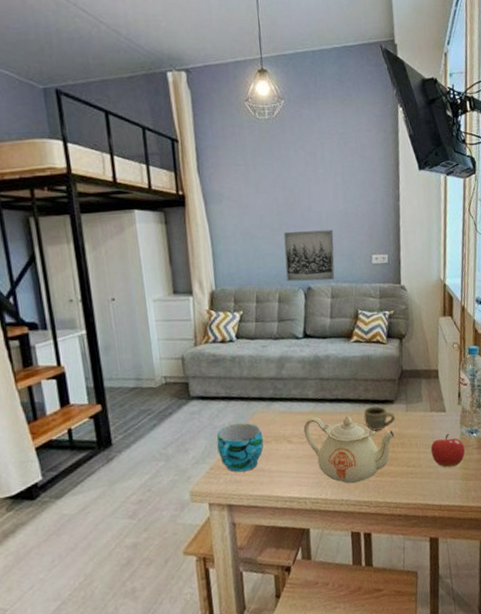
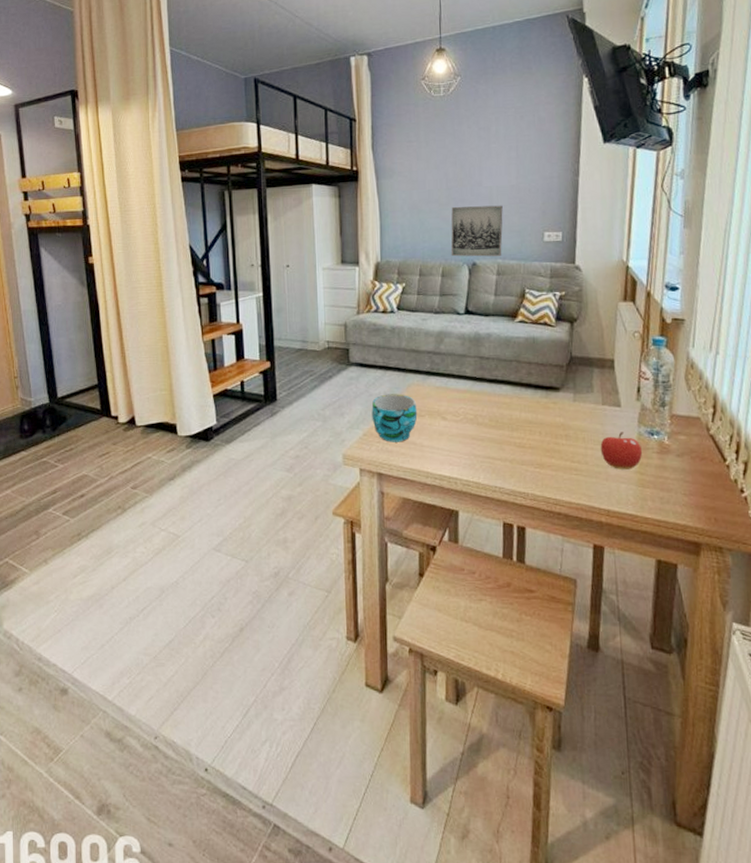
teapot: present [303,416,396,484] -> none [459,396,560,471]
cup: present [363,406,395,431] -> none [524,391,560,418]

